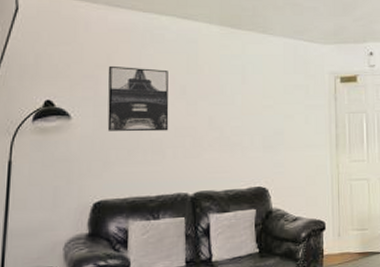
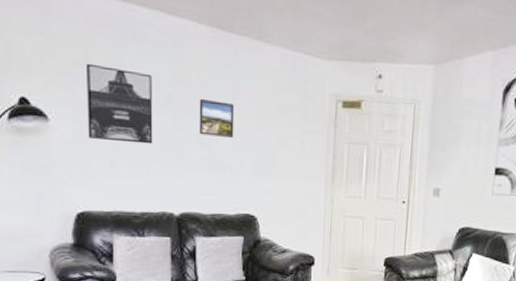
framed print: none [211,86,244,118] -> present [199,98,235,138]

